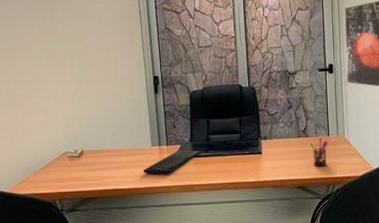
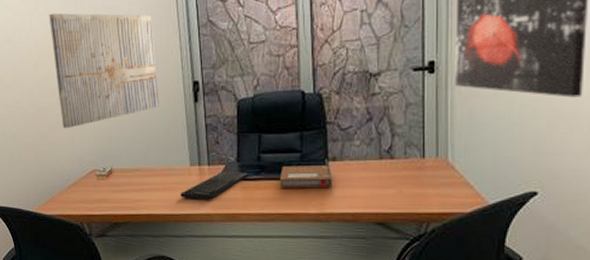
wall art: none [26,16,125,116] -> present [49,13,159,129]
notebook: none [224,143,265,162] -> present [279,165,333,188]
pen holder: present [309,138,328,167] -> none [395,160,423,199]

